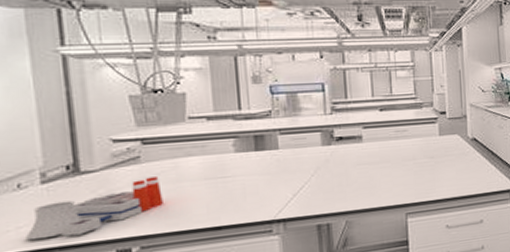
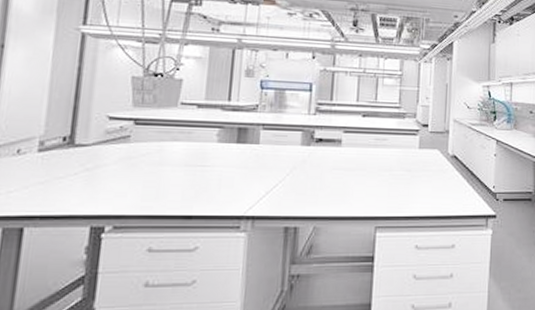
laboratory equipment: present [26,176,163,240] -> none [14,157,144,207]

